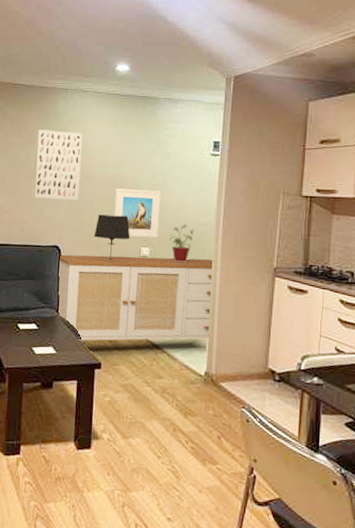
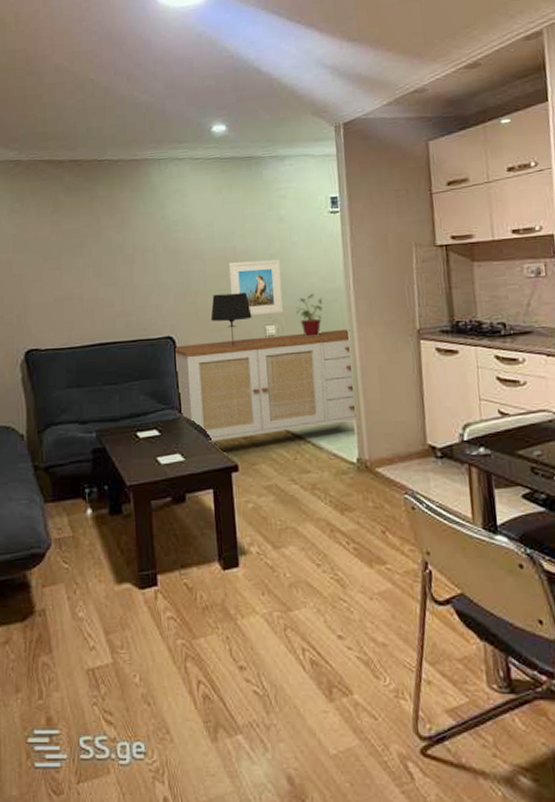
wall art: present [34,129,83,201] -> none [133,206,189,286]

